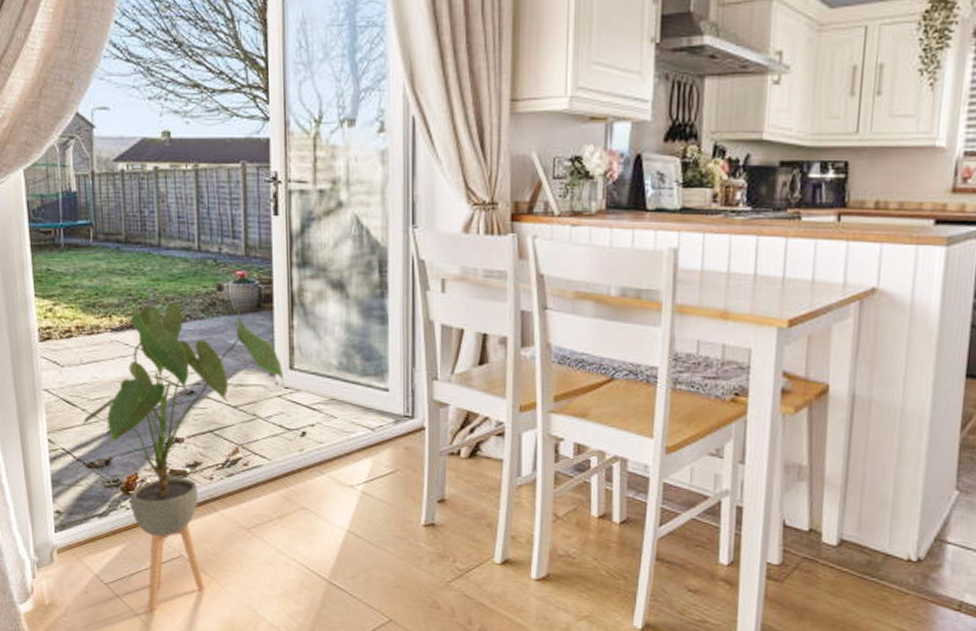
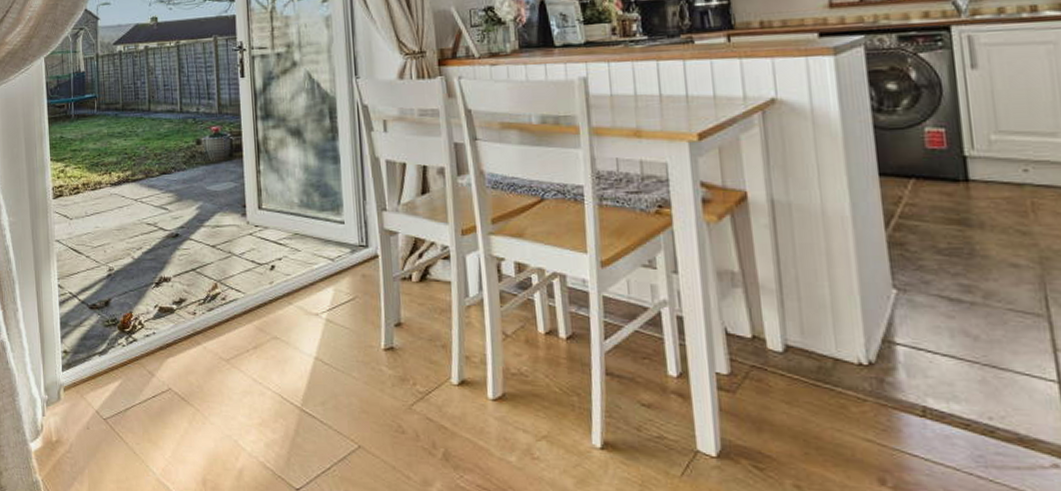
house plant: present [83,302,284,610] -> none [87,157,254,444]

